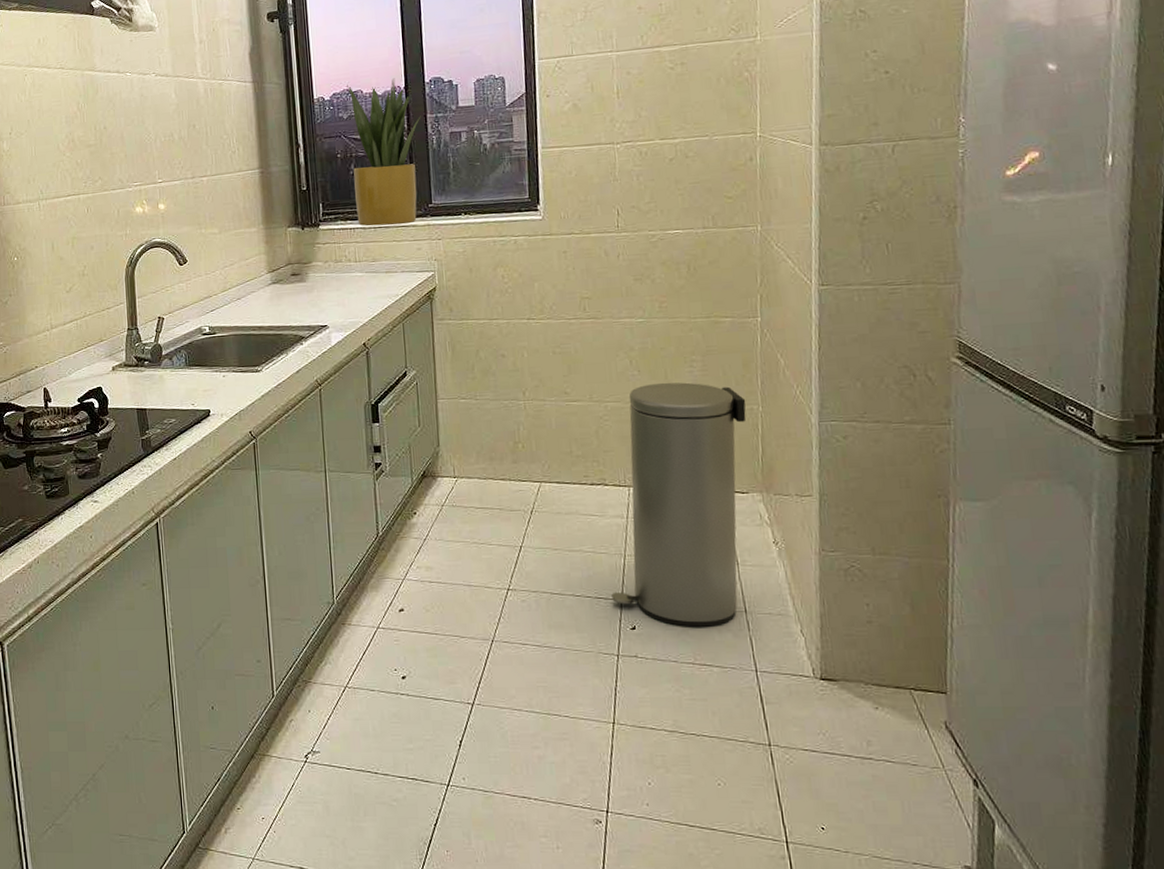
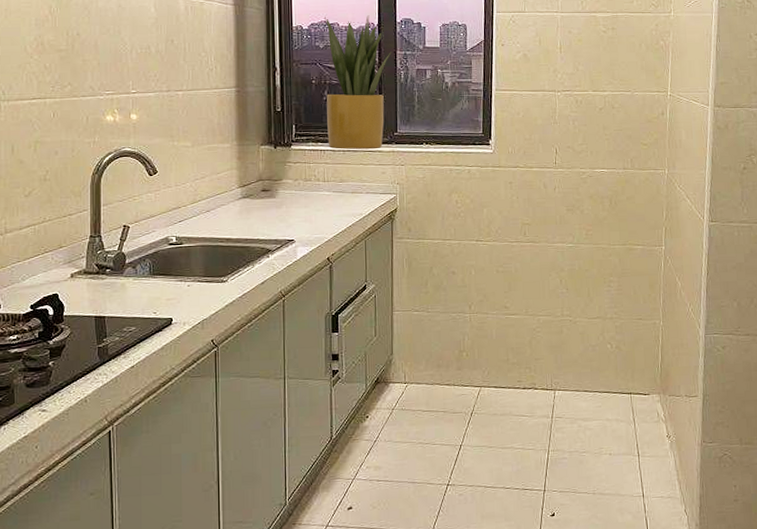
pedal bin: present [611,382,746,627] -> none [536,299,651,512]

